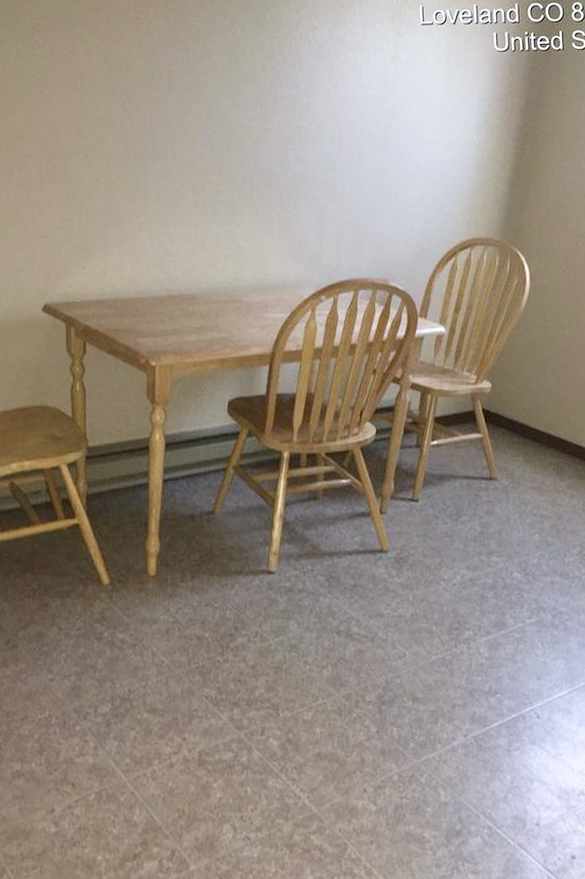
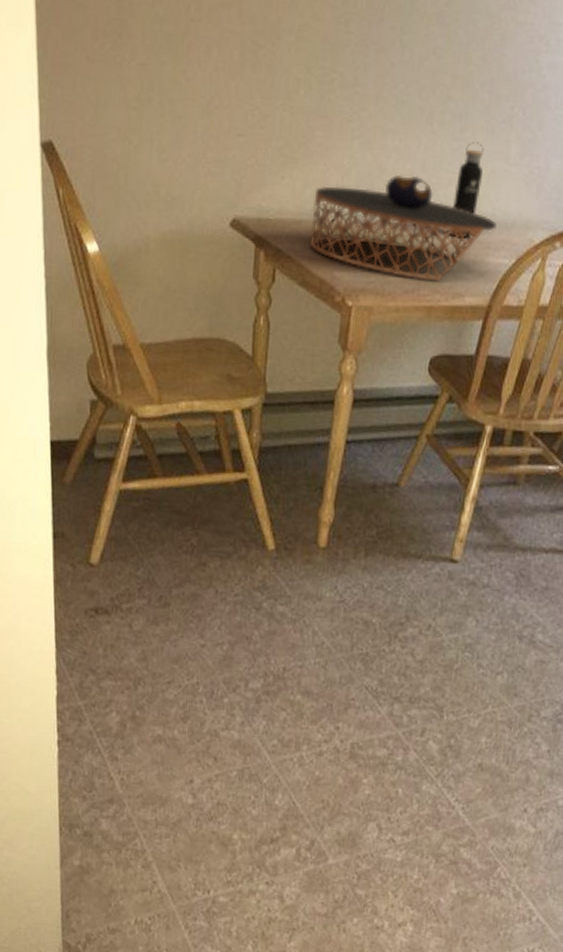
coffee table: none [112,254,270,339] -> present [309,174,497,282]
water bottle: none [231,223,254,300] -> present [452,141,484,237]

